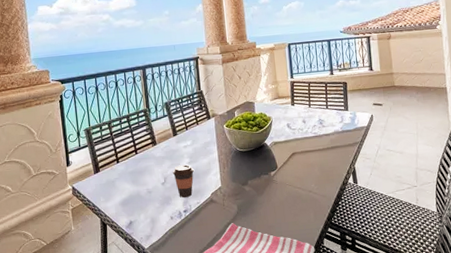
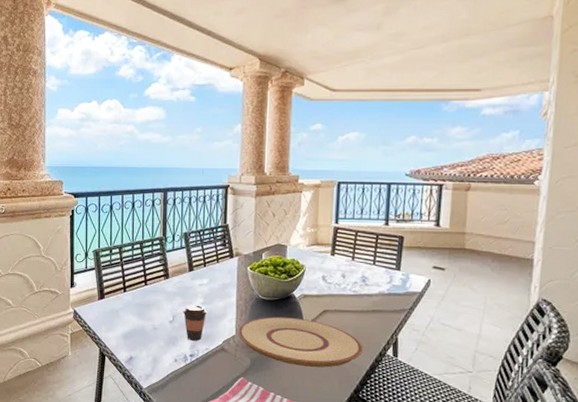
plate: none [223,163,329,205] -> present [238,316,363,368]

